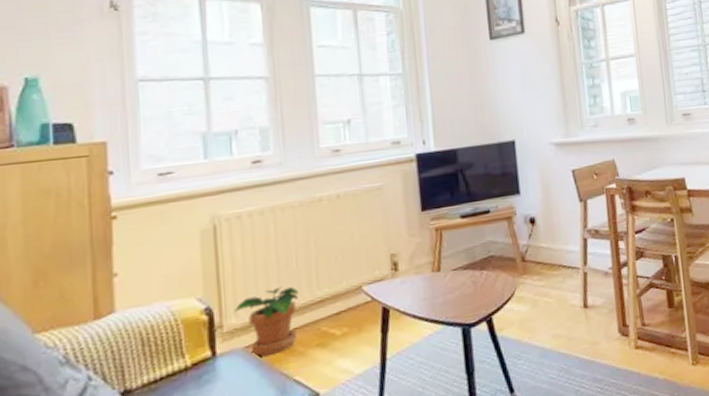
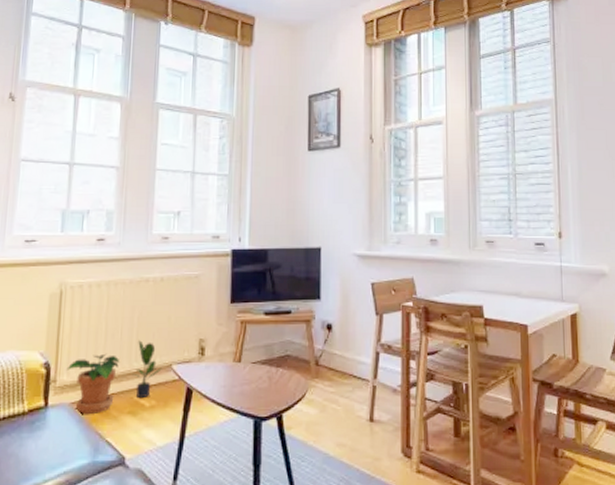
potted plant: none [316,266,352,328] -> present [132,340,163,399]

